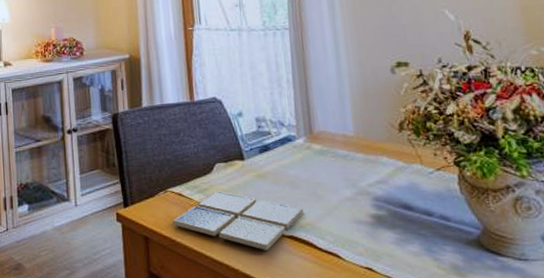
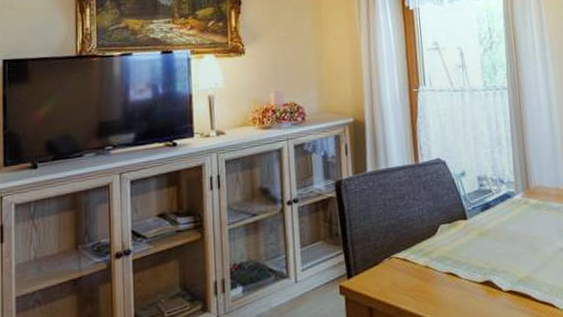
drink coaster: present [172,191,304,250] -> none [397,252,522,308]

